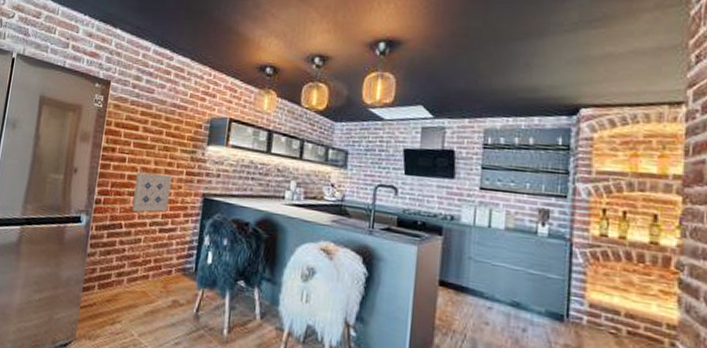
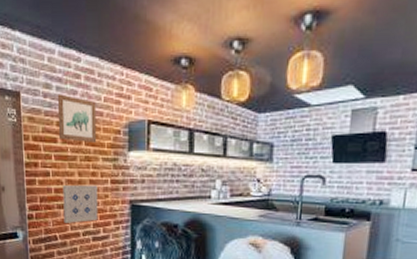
wall art: none [140,86,182,134] -> present [57,94,97,142]

